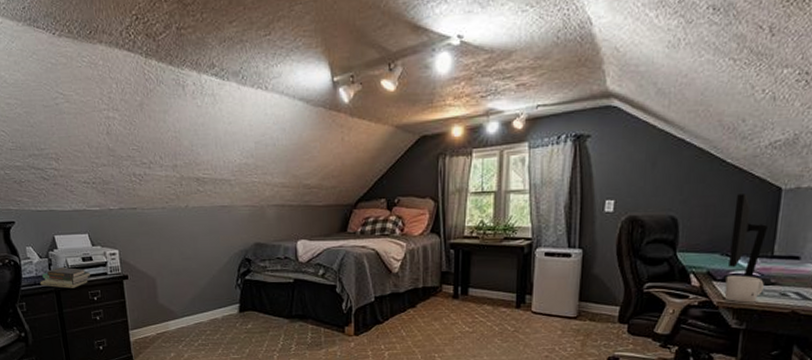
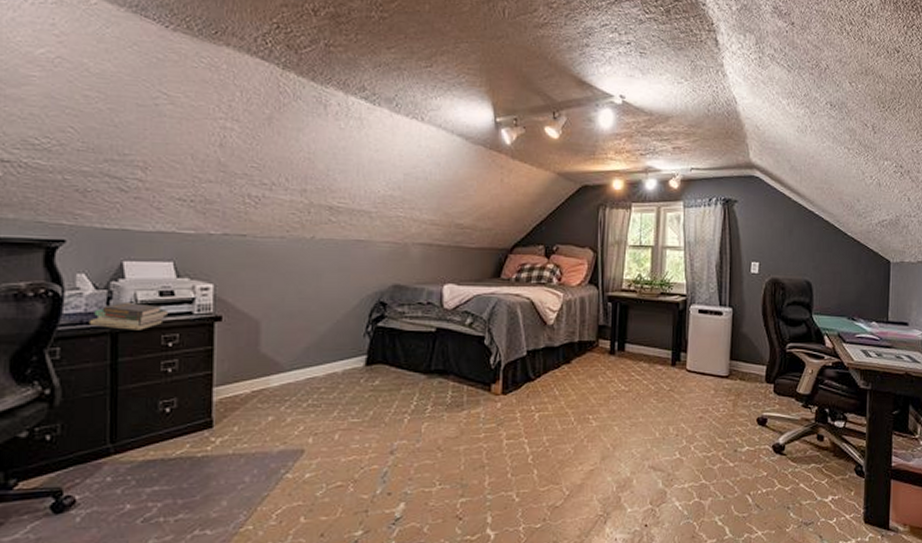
monitor: present [723,194,772,286] -> none [850,264,889,349]
mug: present [724,275,764,303] -> none [852,338,883,364]

